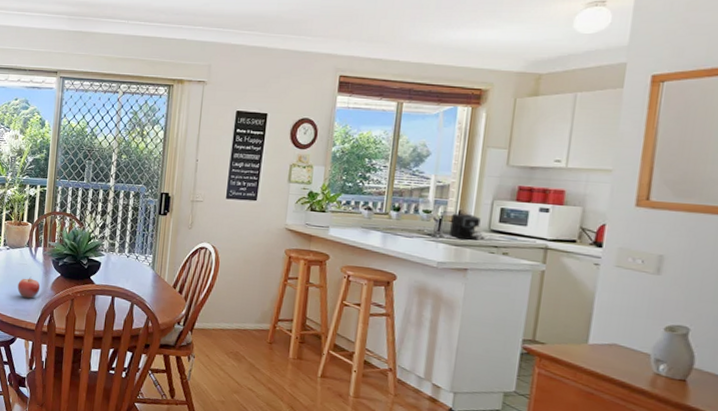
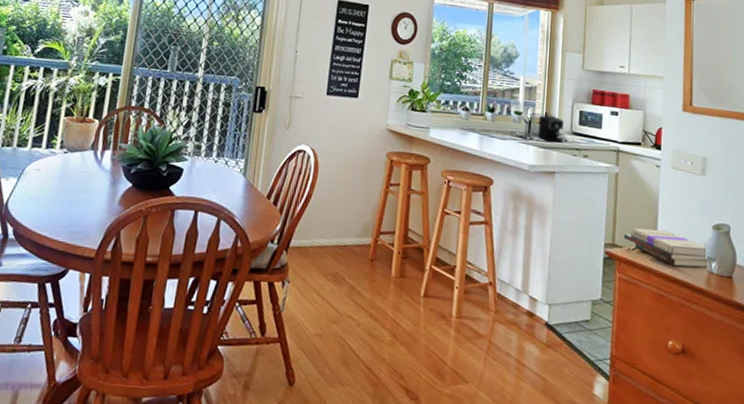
fruit: present [17,276,41,299] -> none [74,188,106,217]
books: none [548,325,657,370] -> present [624,228,708,269]

